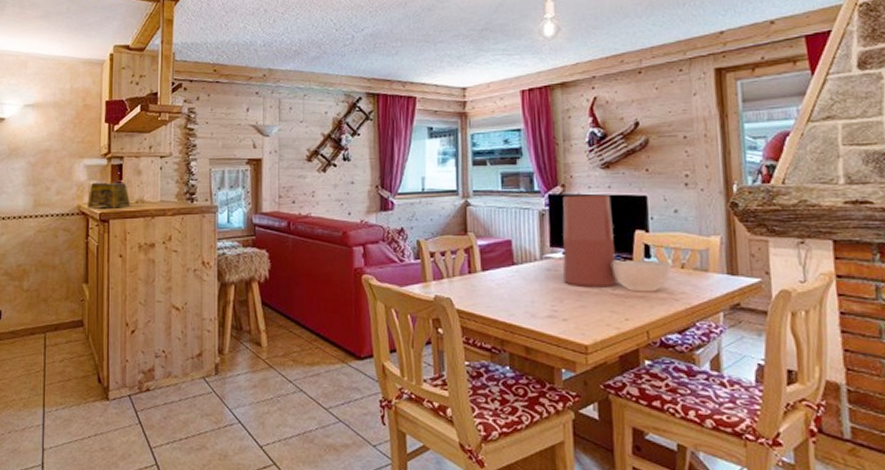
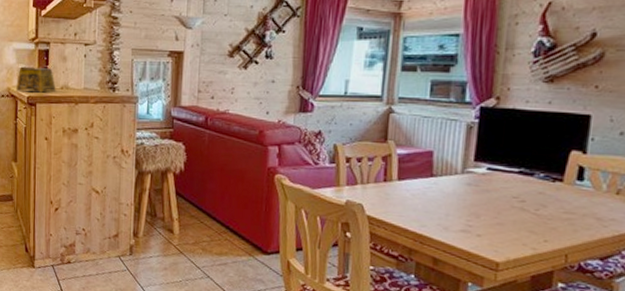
vase: present [562,194,618,286] -> none [484,108,550,207]
bowl: present [612,260,672,292] -> none [538,180,606,216]

